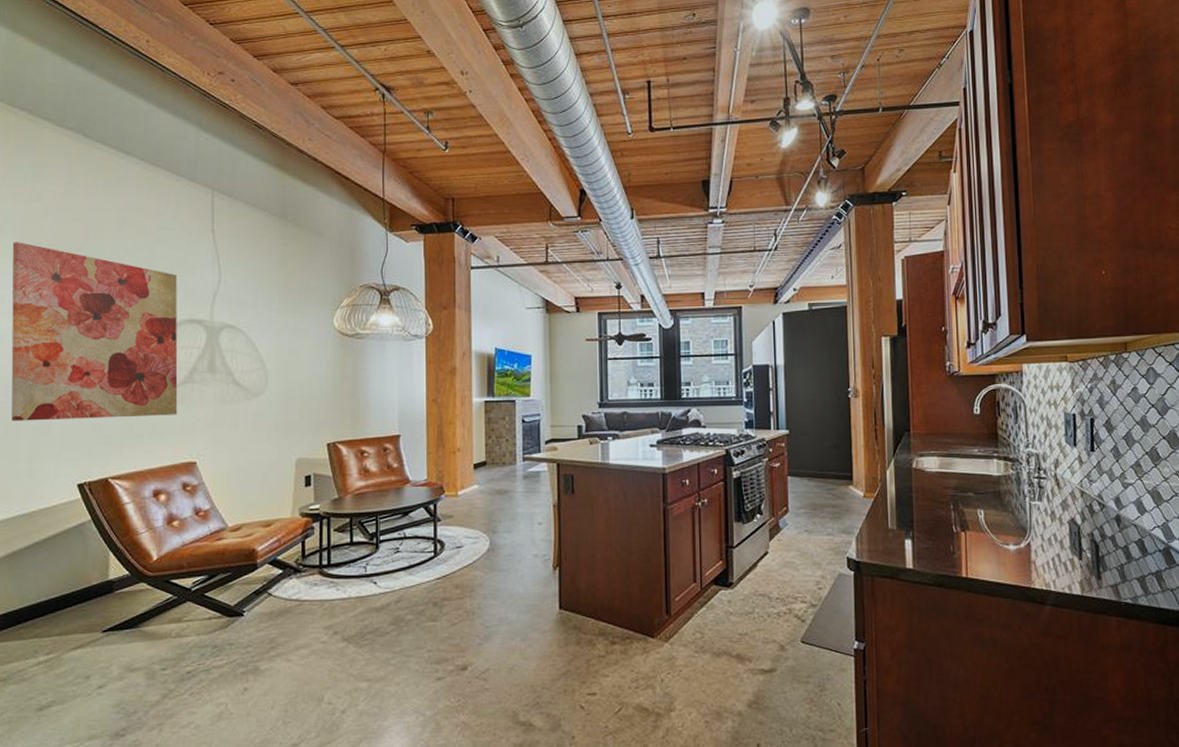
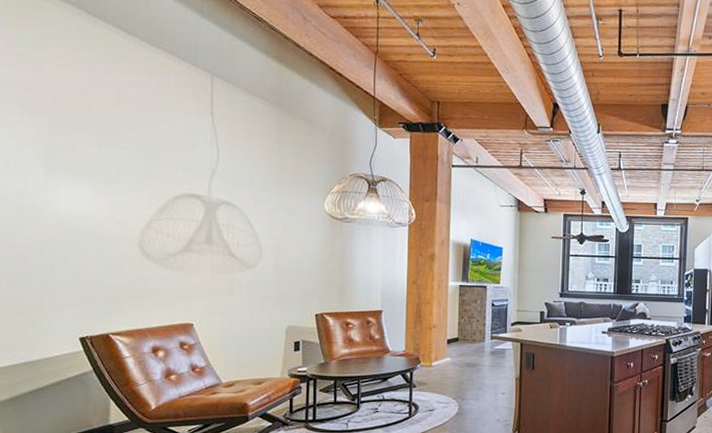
wall art: present [11,242,178,422] -> none [14,108,177,281]

